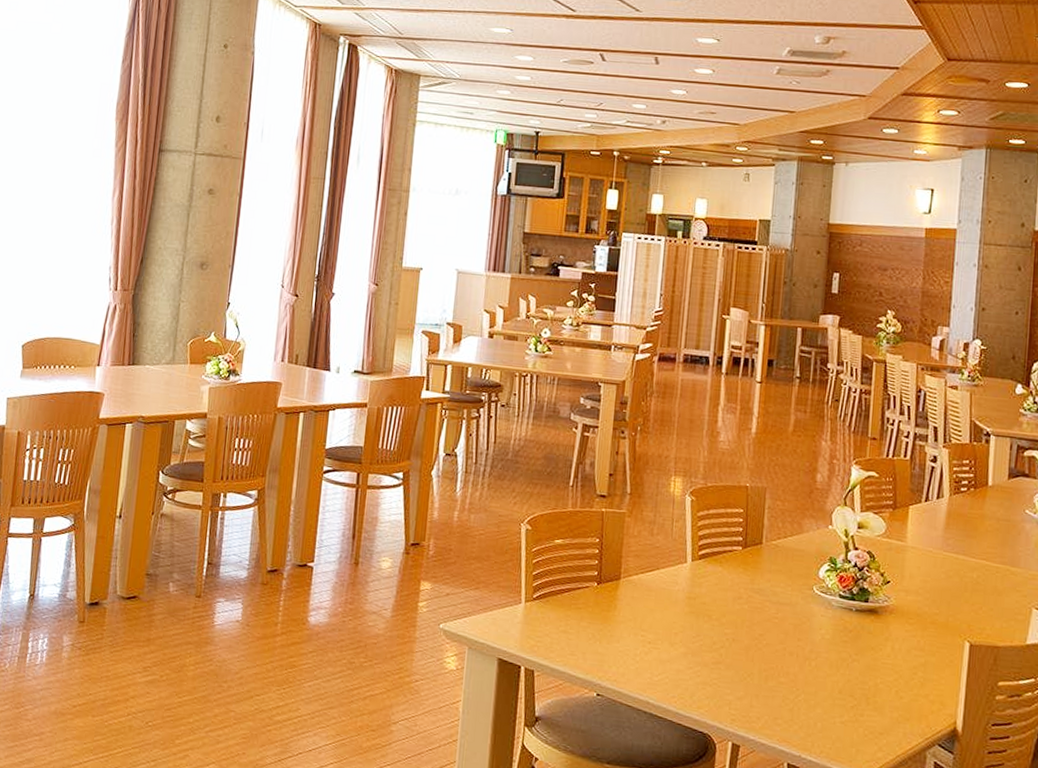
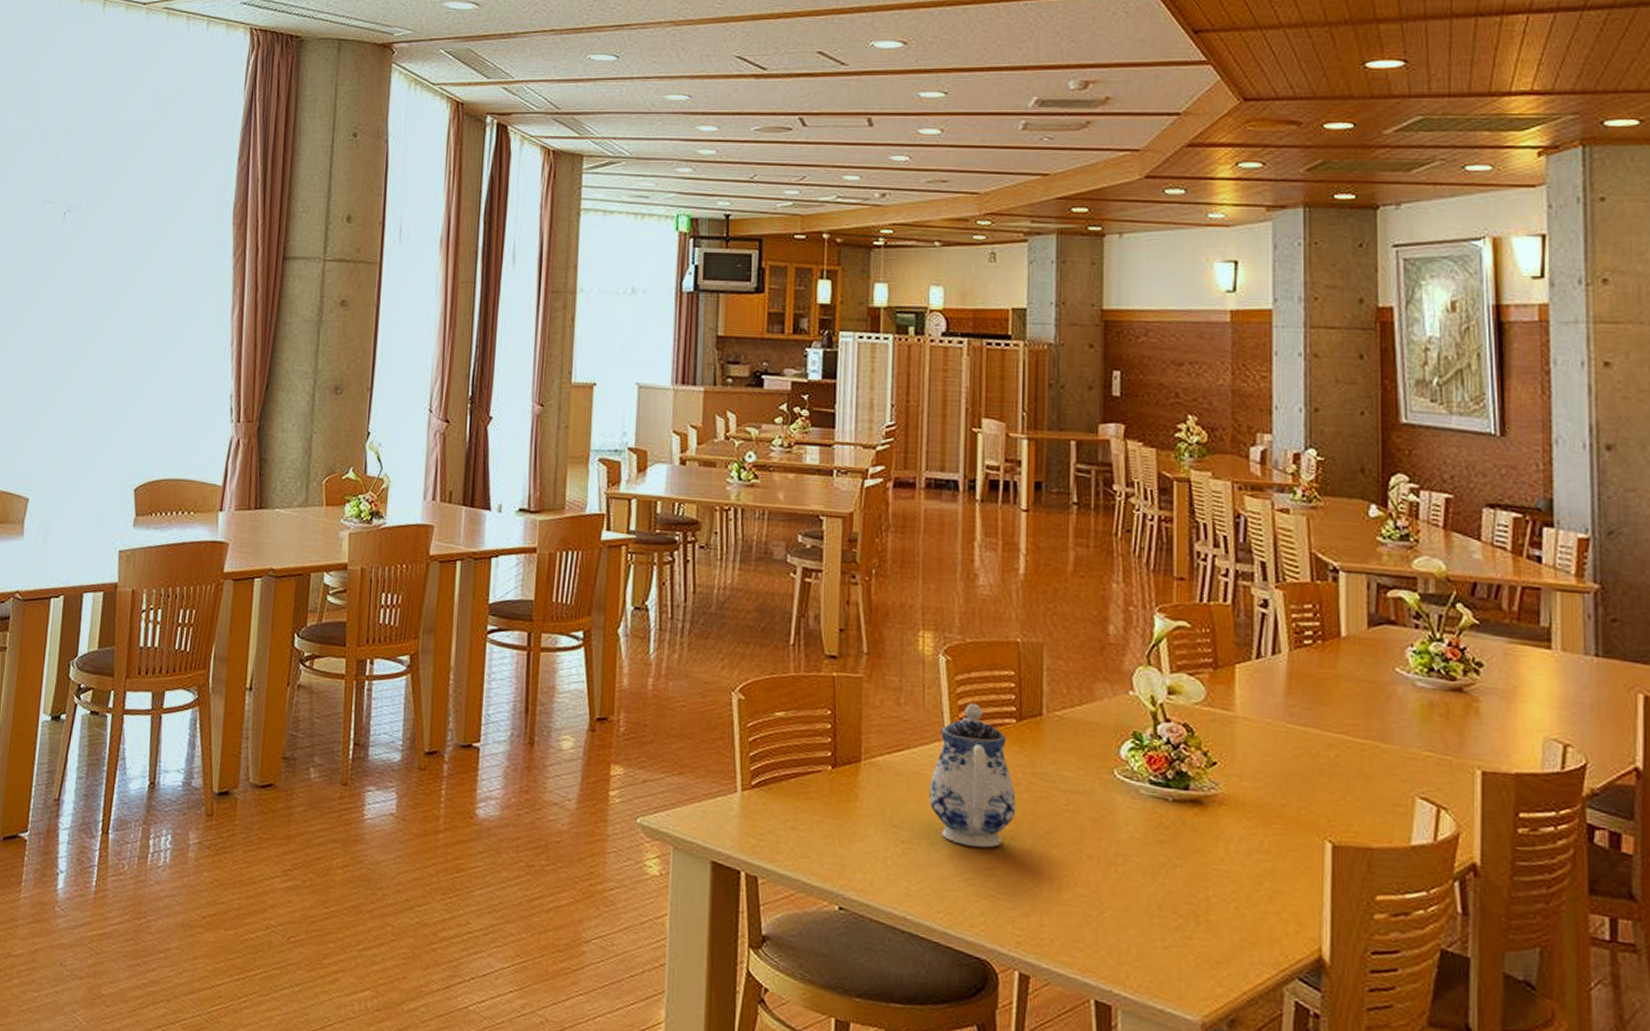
teapot: none [671,534,738,647] -> present [929,703,1016,848]

